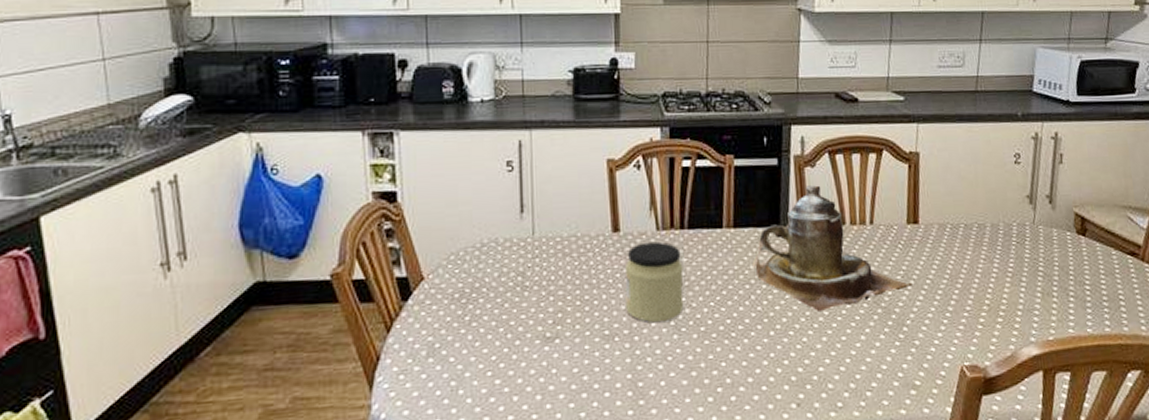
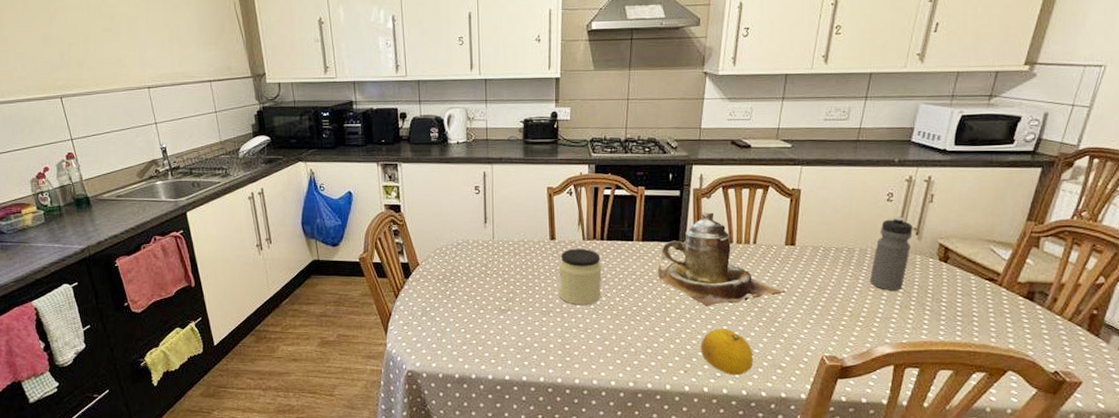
fruit: none [815,340,882,405] -> present [701,329,754,376]
water bottle: none [1005,182,1046,275] -> present [869,216,913,291]

